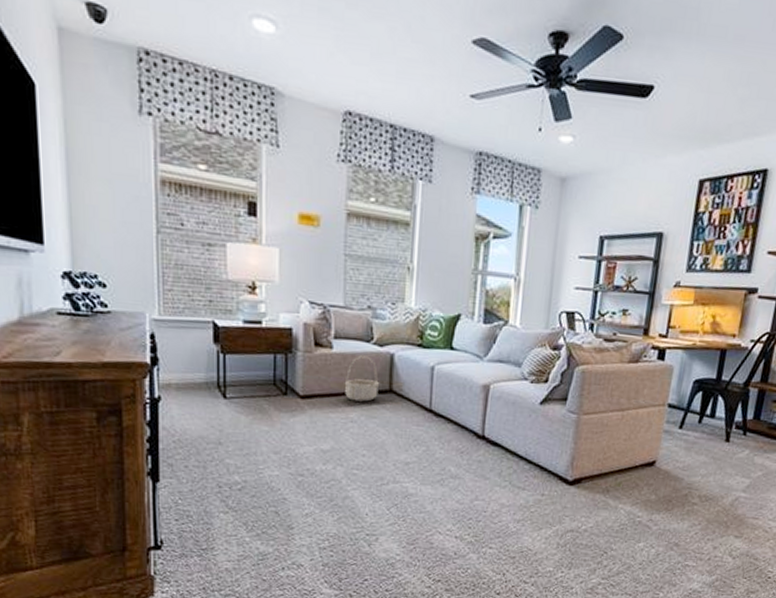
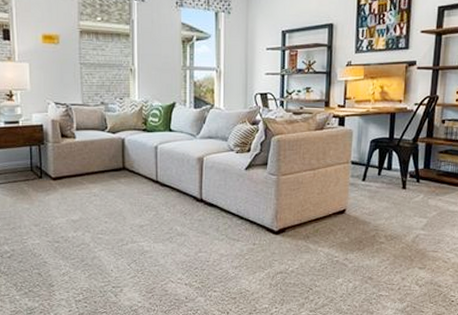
basket: present [344,355,379,402] -> none [86,142,114,179]

